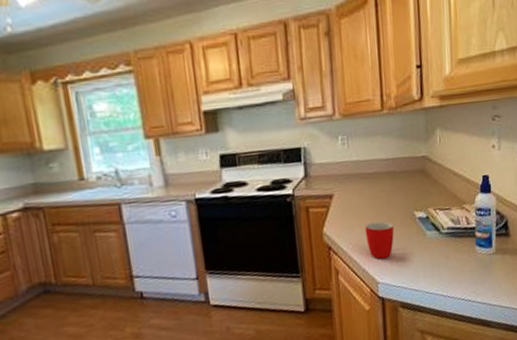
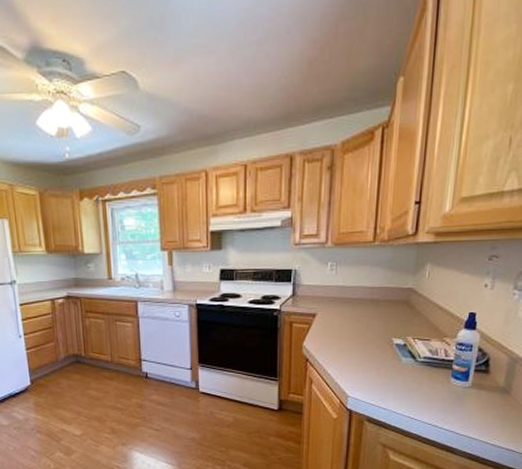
mug: present [365,221,394,259] -> none [342,342,371,376]

